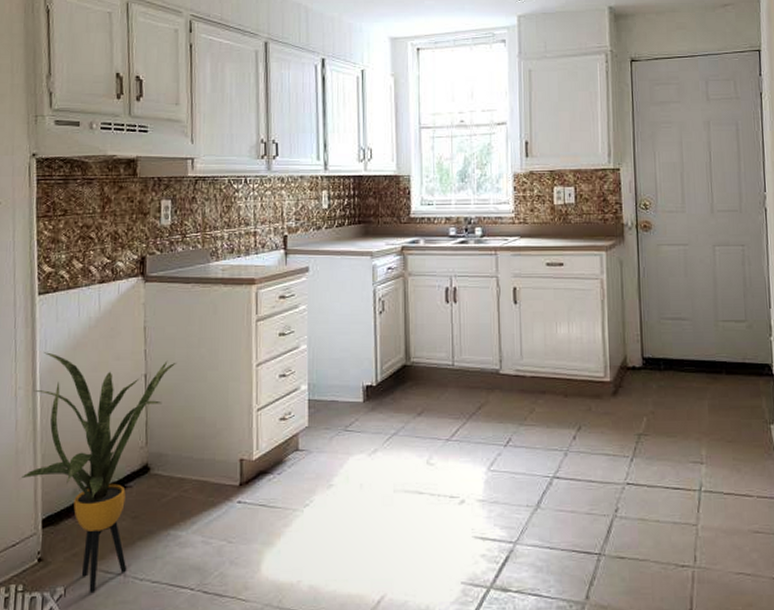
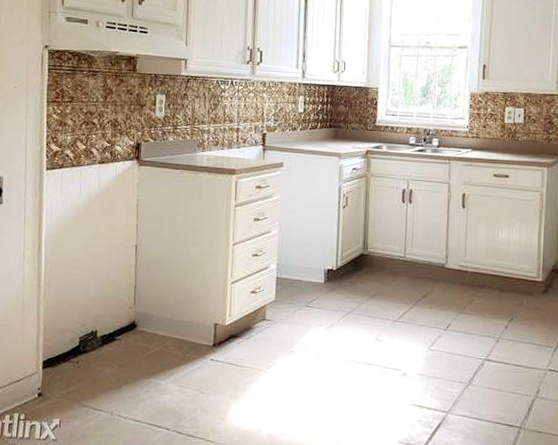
house plant: present [20,352,176,592] -> none [25,220,163,425]

